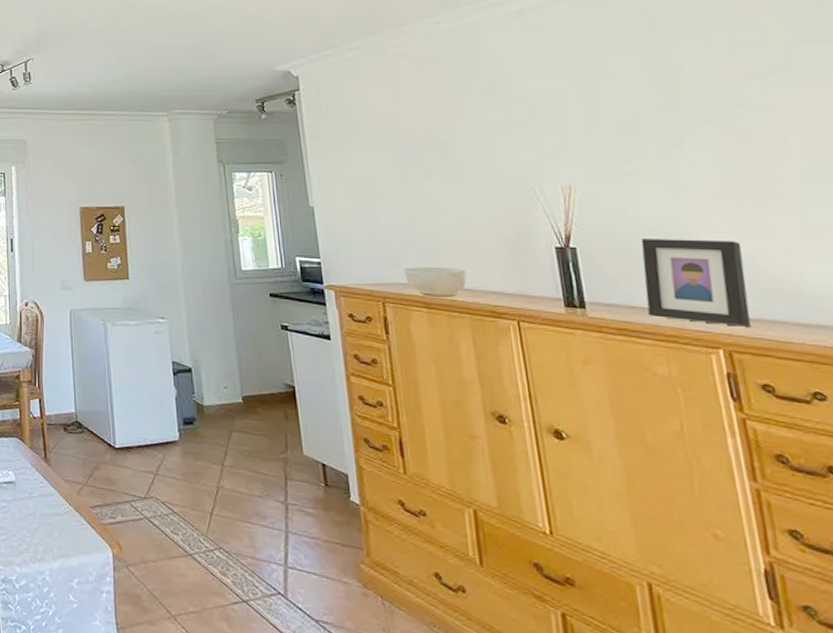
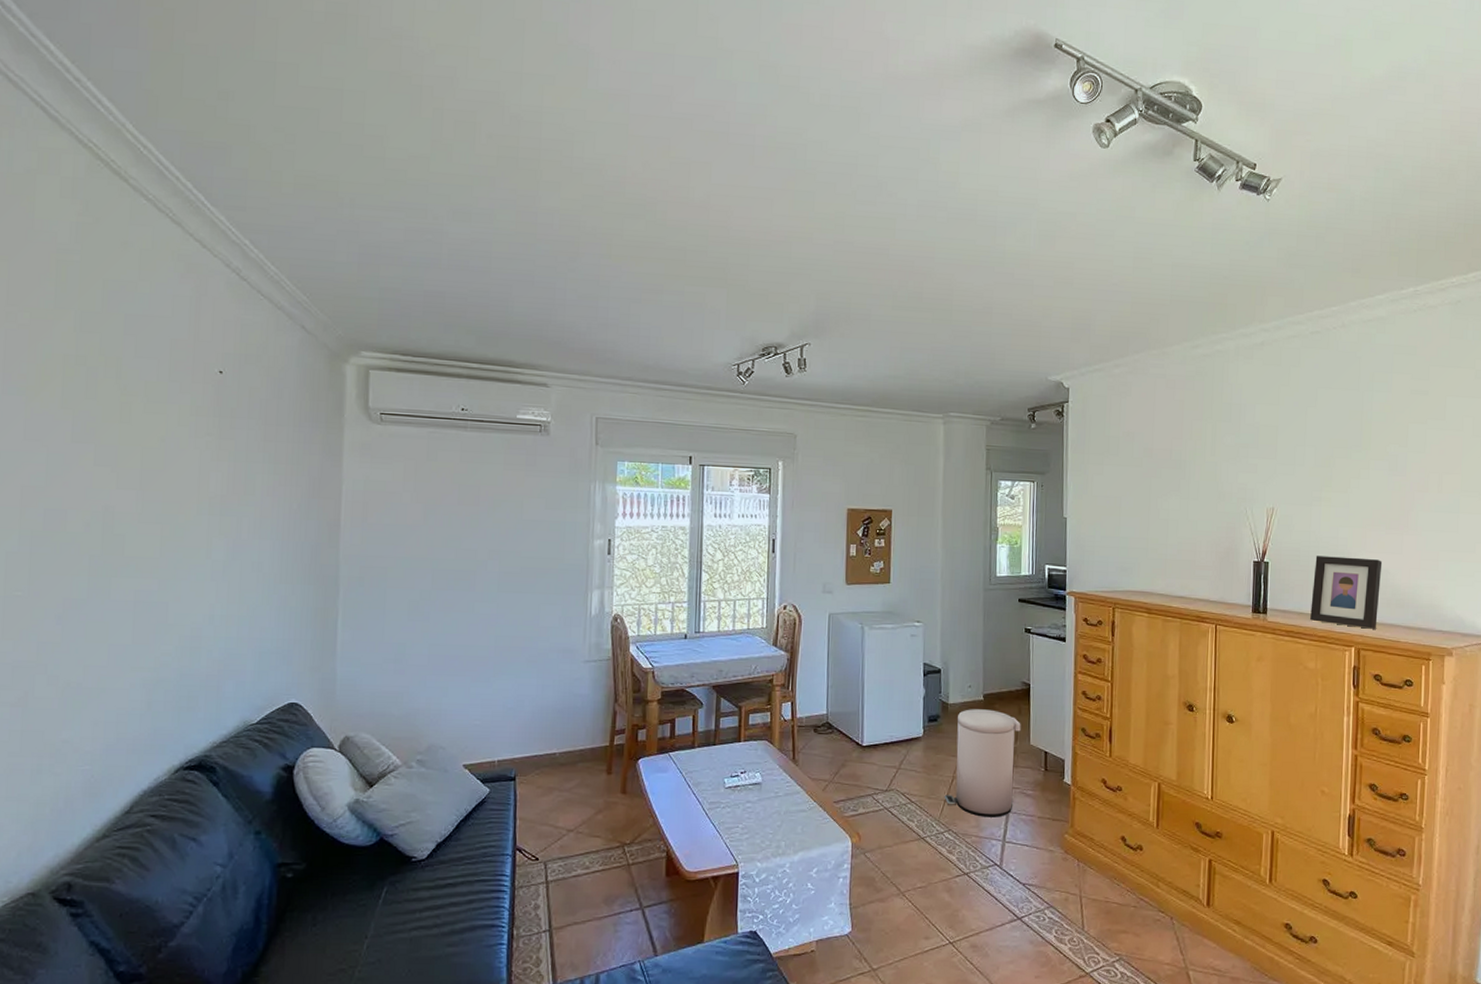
pedal bin: none [210,412,291,538] -> present [944,709,1021,817]
bowl: present [403,267,467,297] -> none [1133,576,1183,604]

